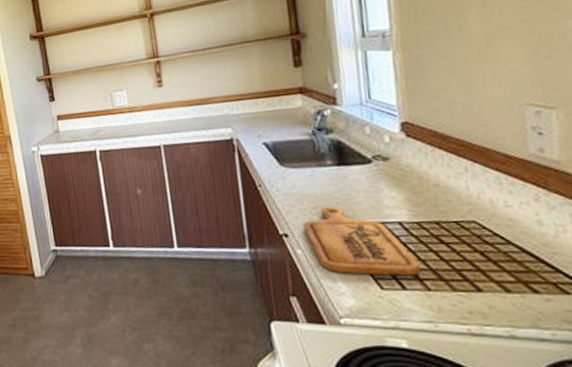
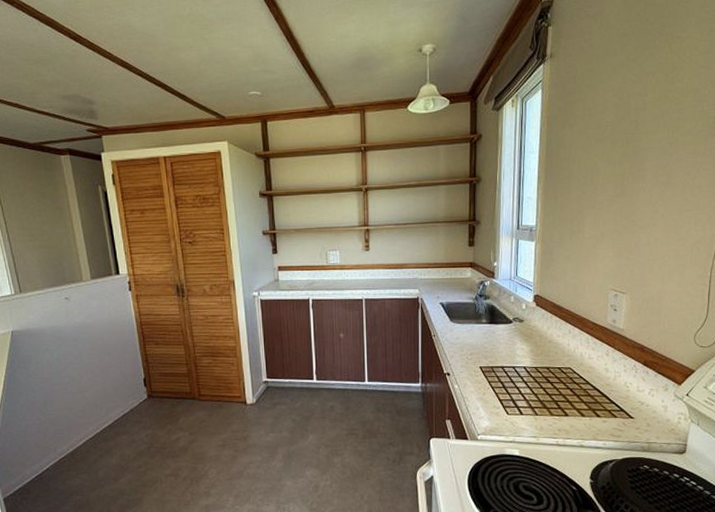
cutting board: present [304,206,421,277] -> none [462,354,534,405]

